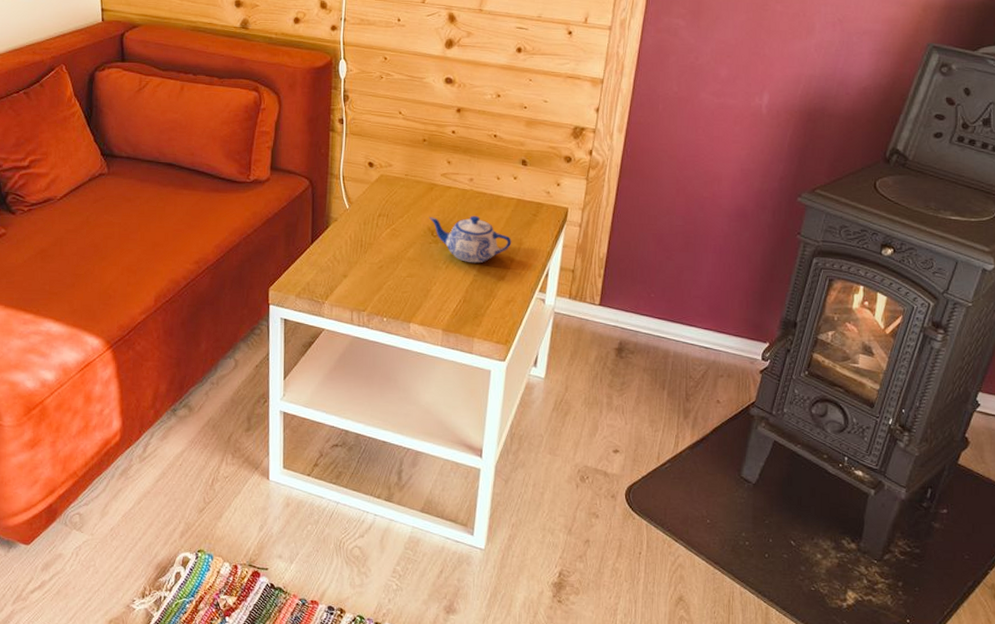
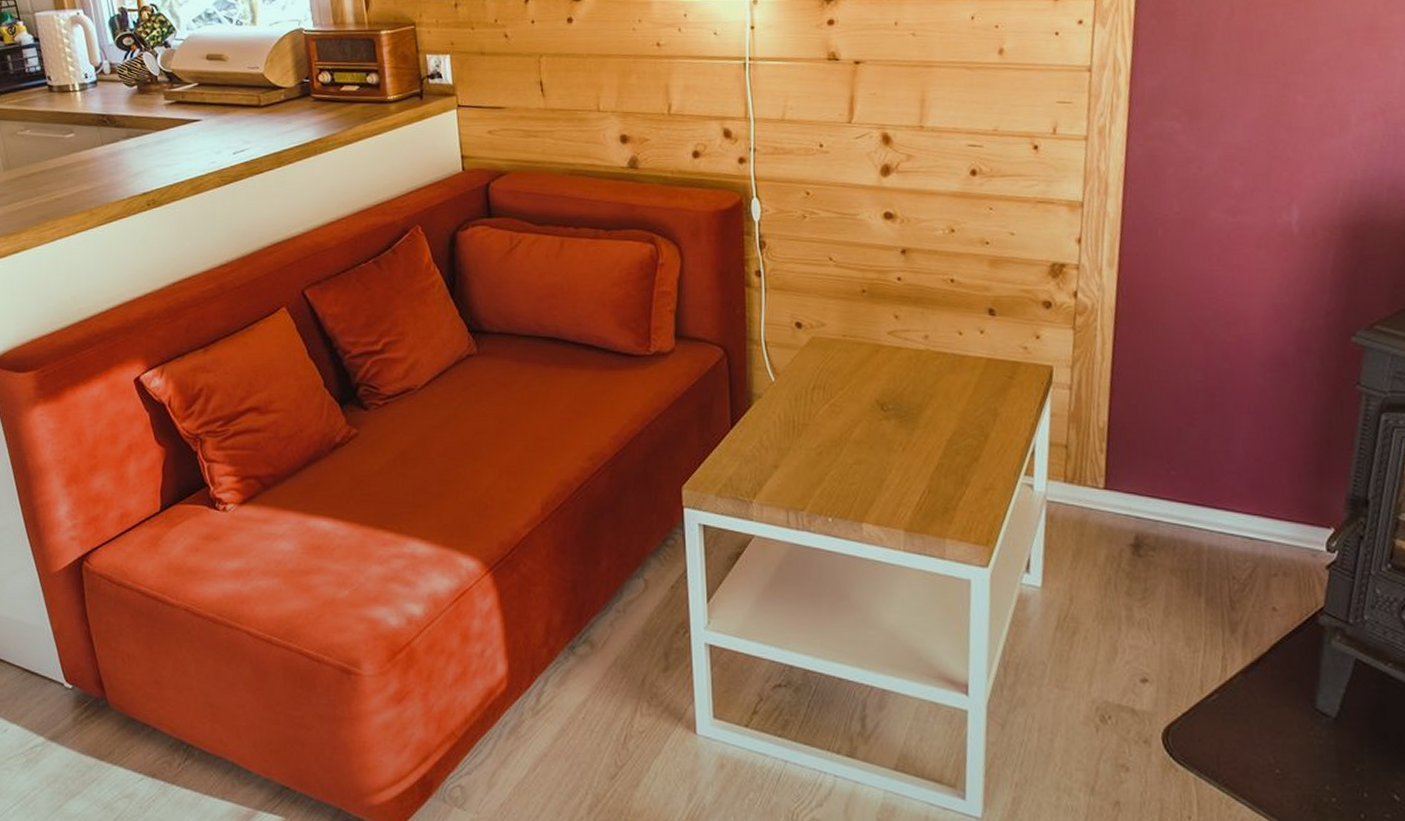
teapot: present [429,215,512,263] -> none [877,381,985,443]

